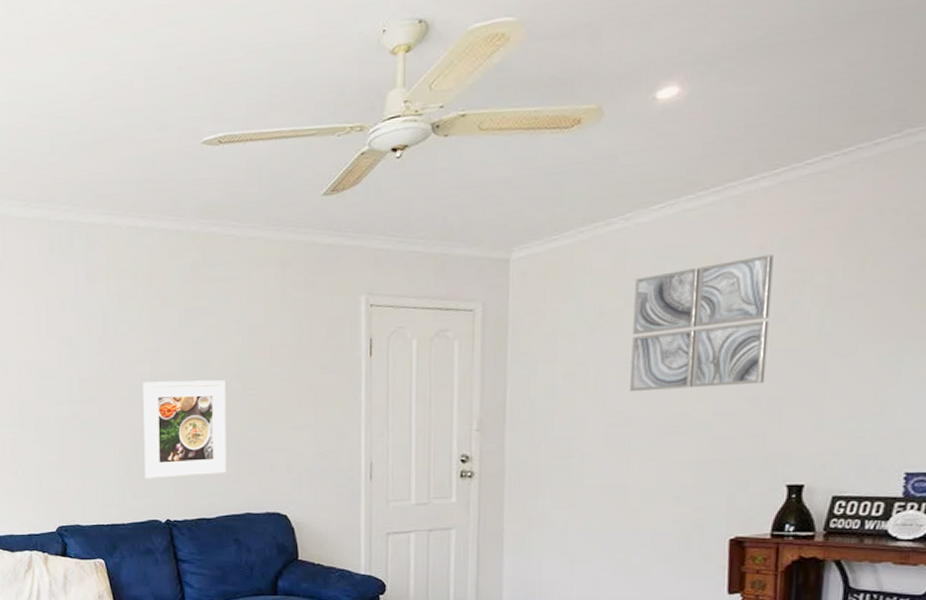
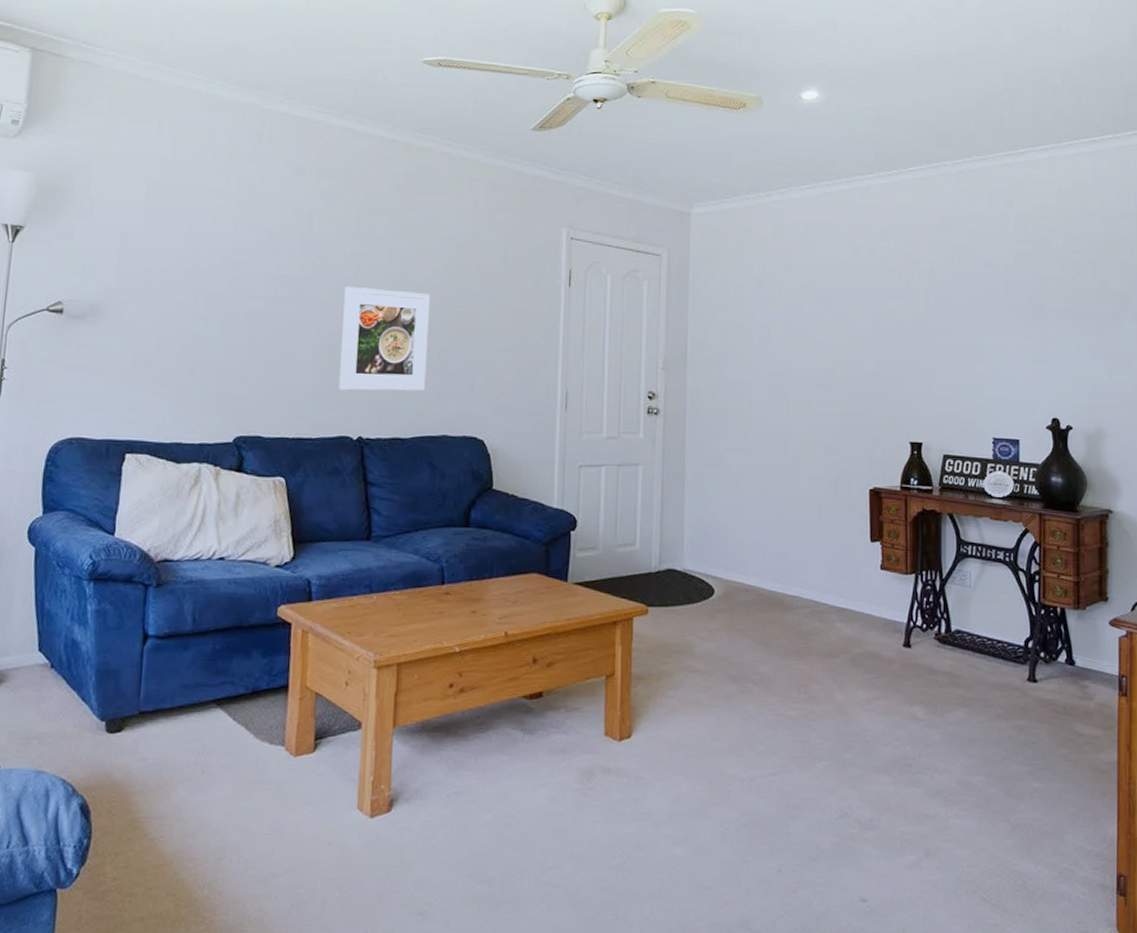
wall art: present [630,254,774,392] -> none [788,240,890,349]

